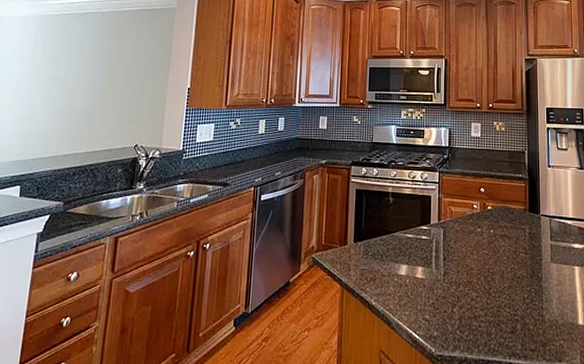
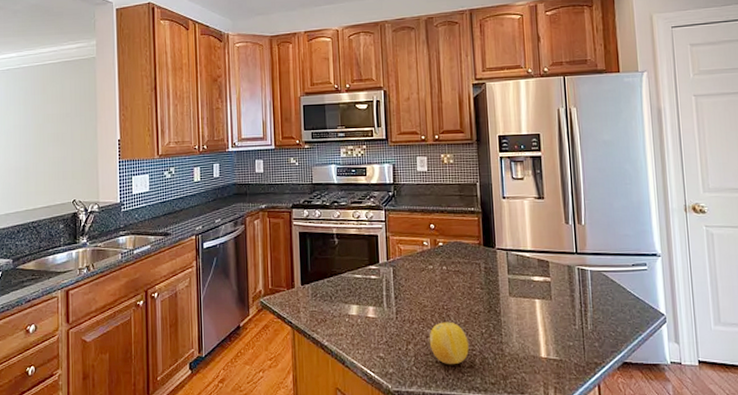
fruit: none [474,285,511,330] -> present [429,322,469,365]

